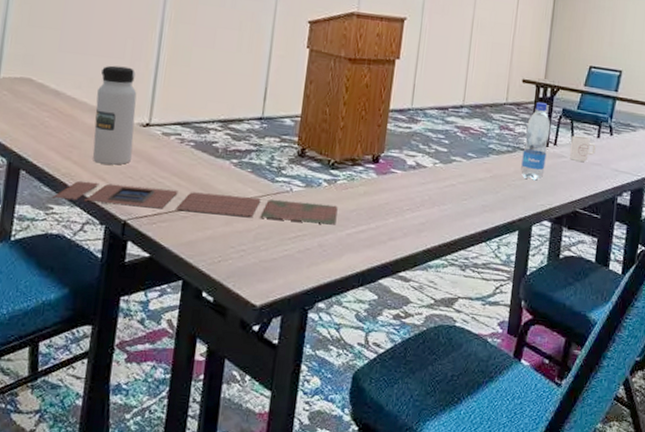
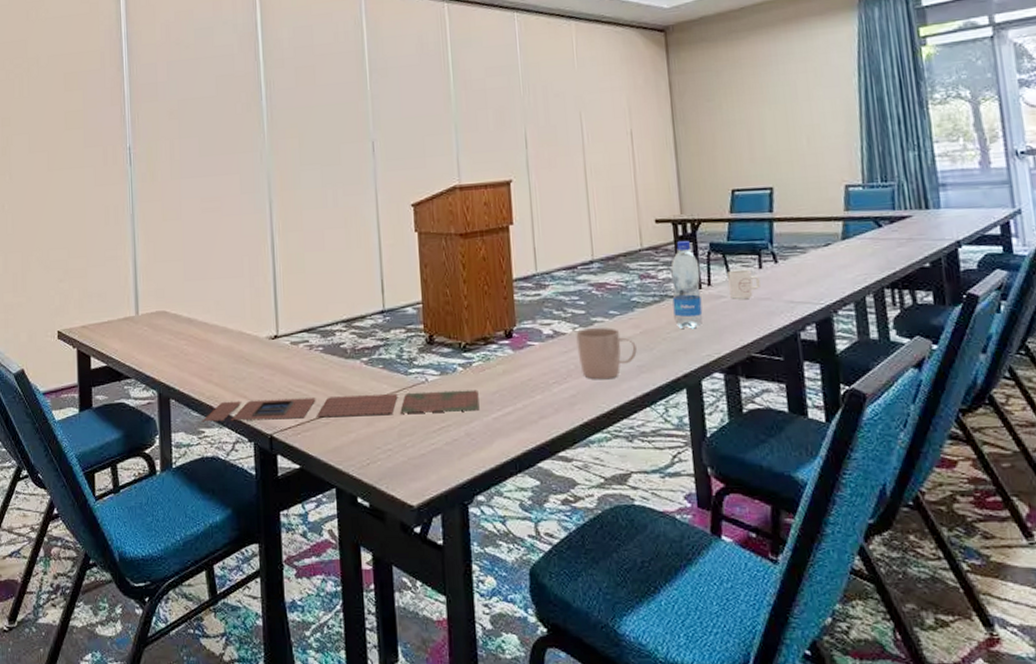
water bottle: present [92,65,137,165] -> none [225,284,266,382]
mug: none [433,165,485,214] -> present [576,327,637,380]

